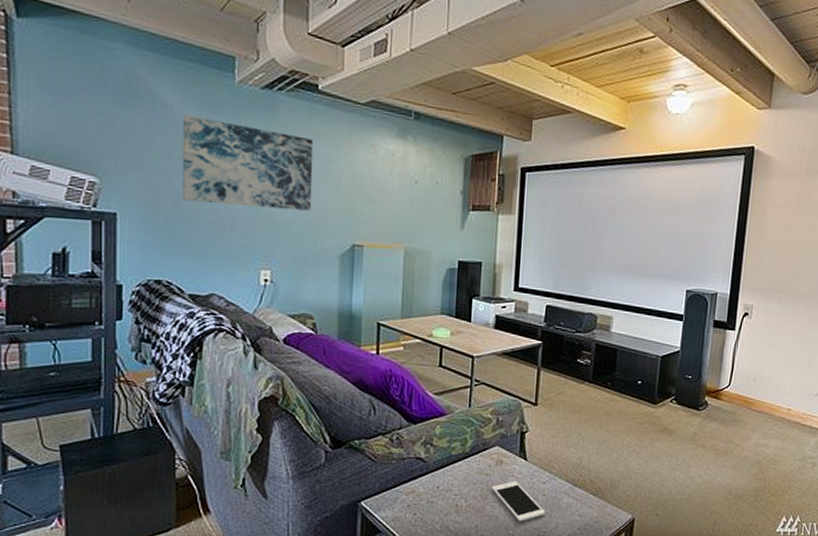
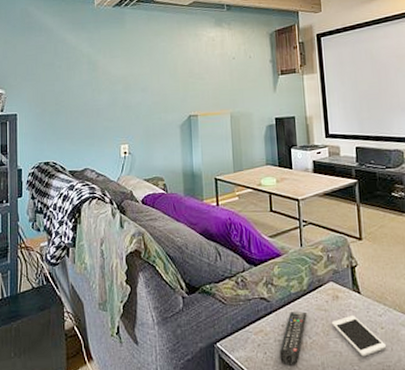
wall art: present [182,114,314,211] -> none [59,34,156,98]
remote control: none [430,474,466,527] -> present [279,311,307,366]

